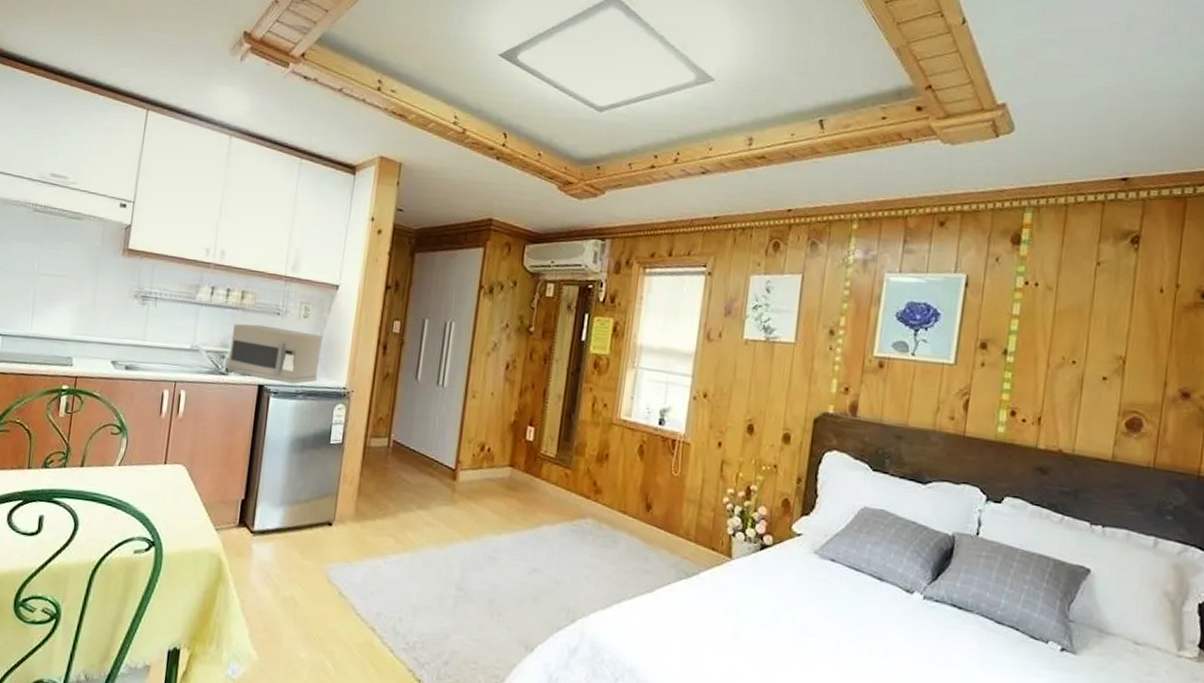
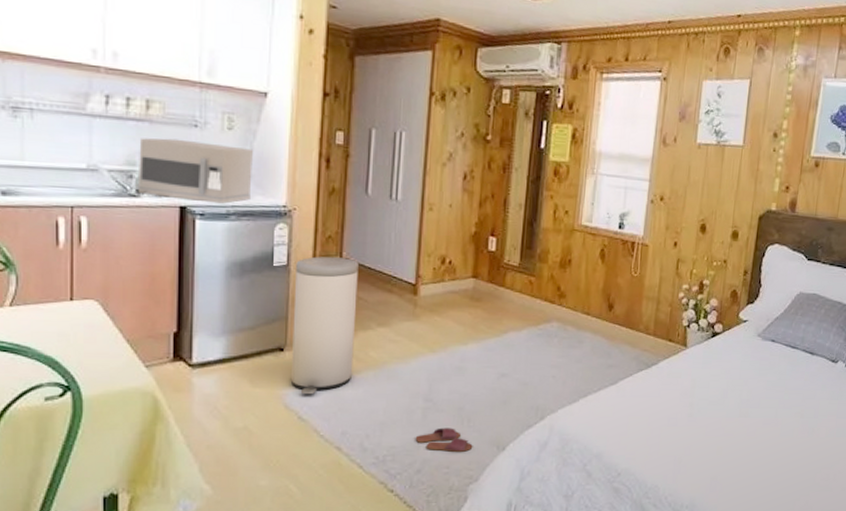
pedal bin: none [335,436,405,572] -> present [290,256,358,395]
slippers: none [445,619,501,648] -> present [415,428,473,452]

